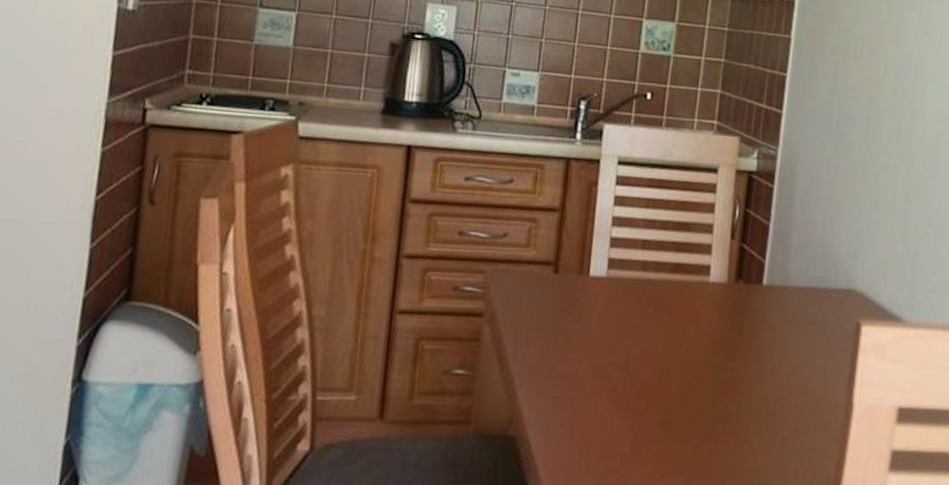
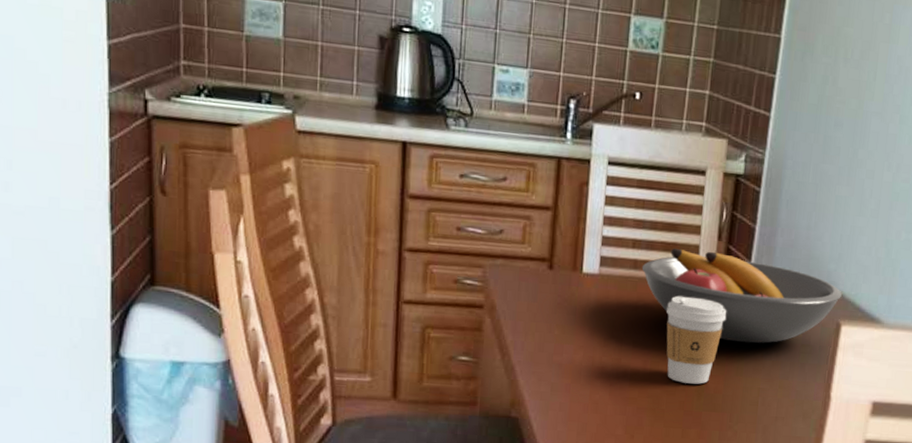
fruit bowl: none [651,248,861,347] -> present [641,248,842,344]
coffee cup: none [677,298,741,394] -> present [666,295,727,384]

